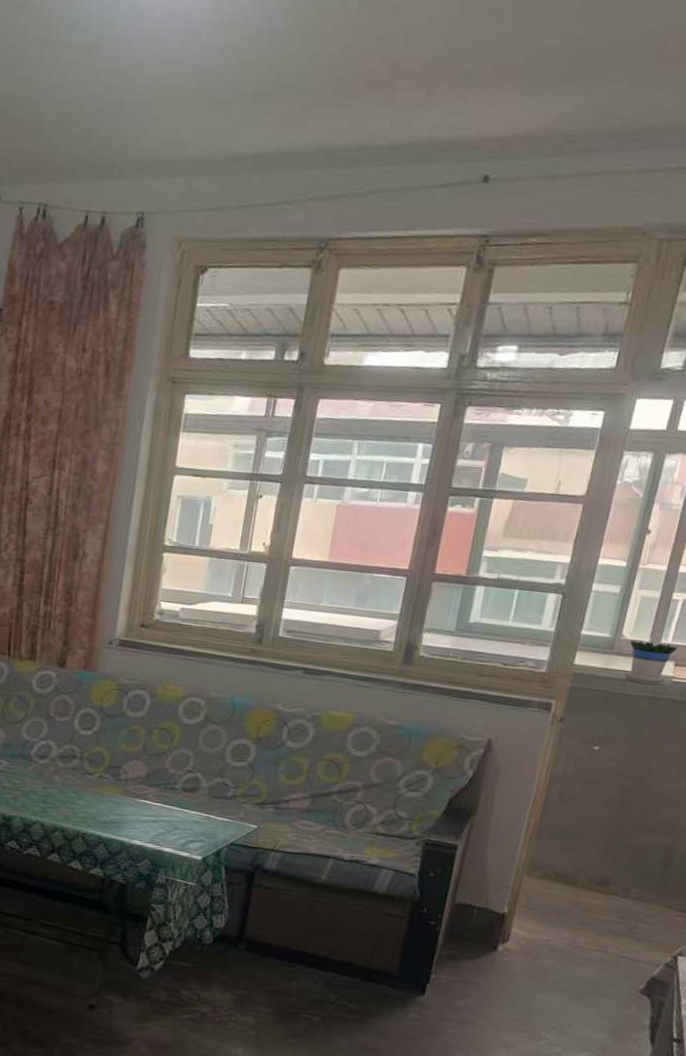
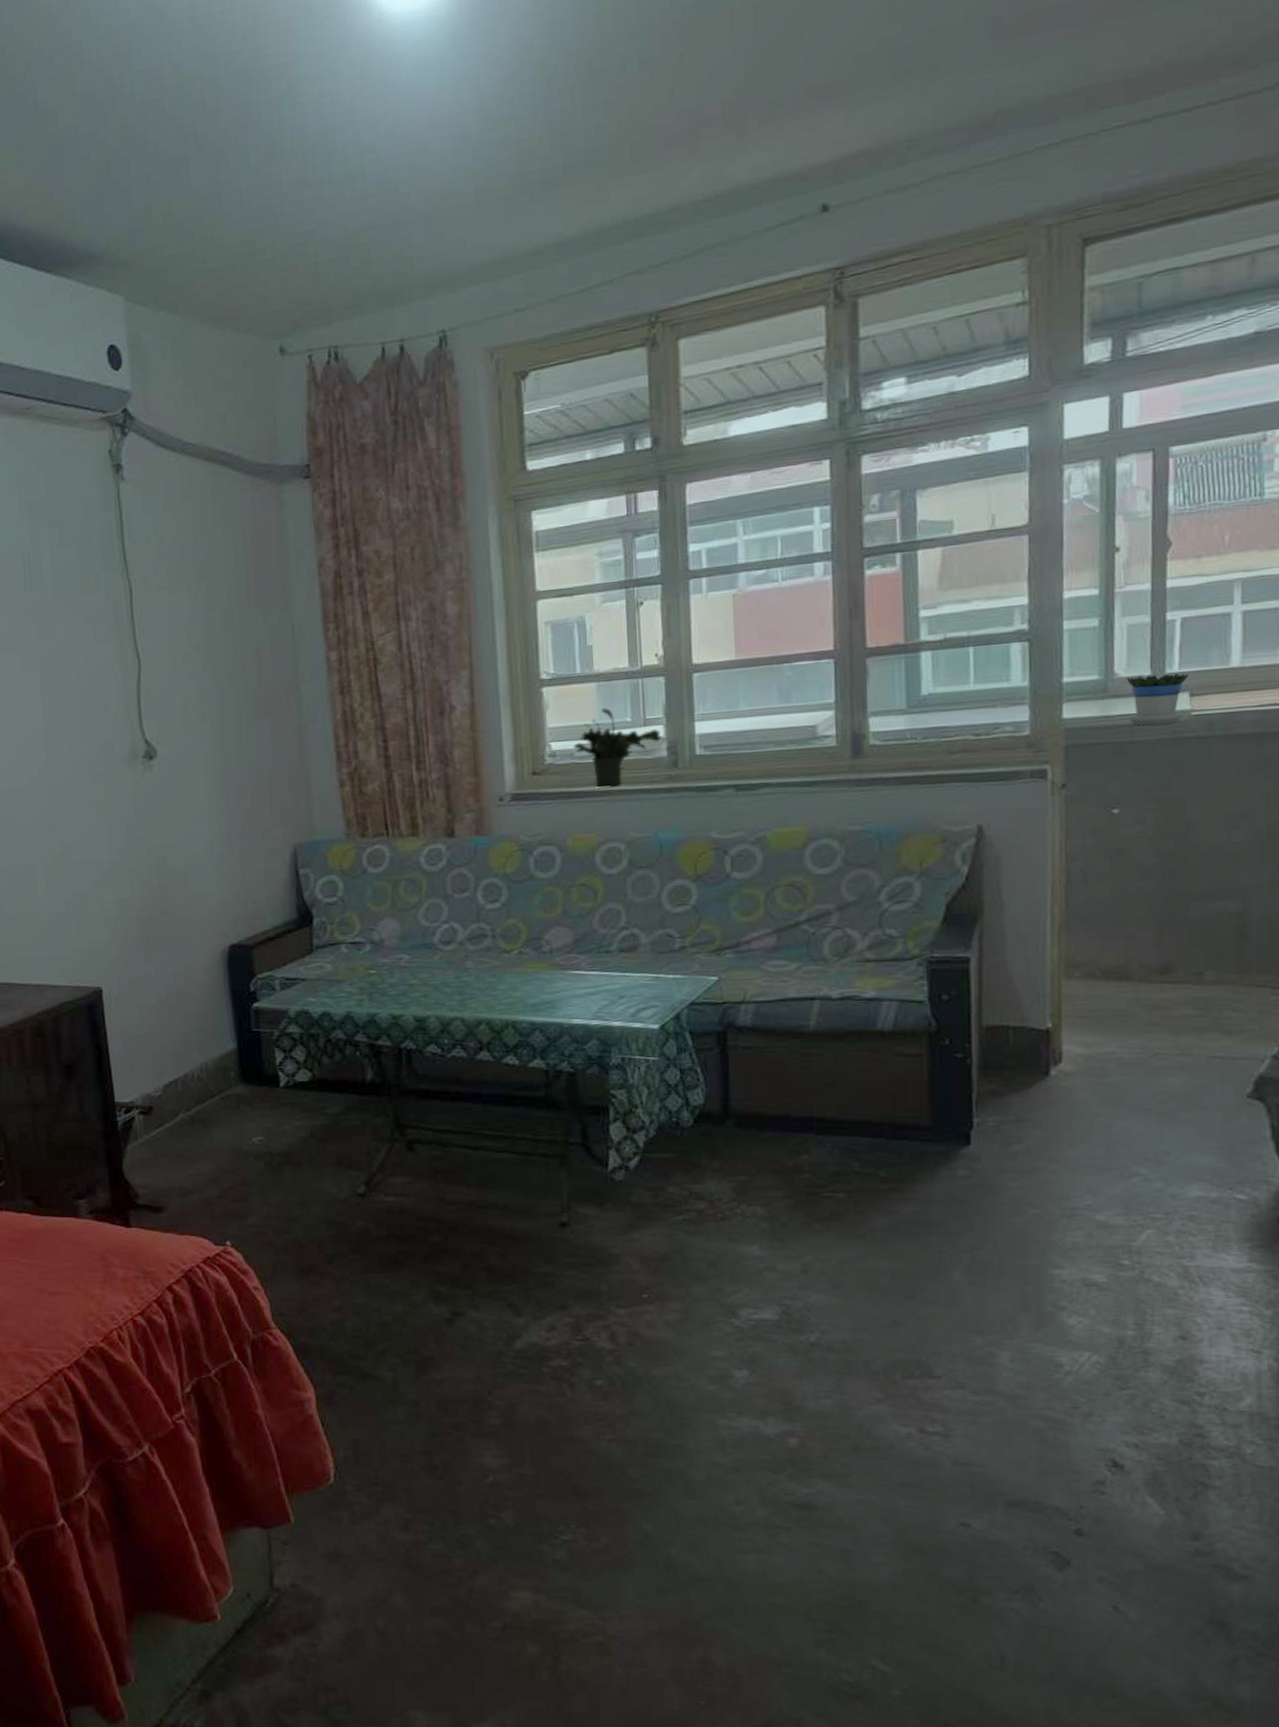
potted plant: none [178,580,254,651] -> present [573,707,662,788]

